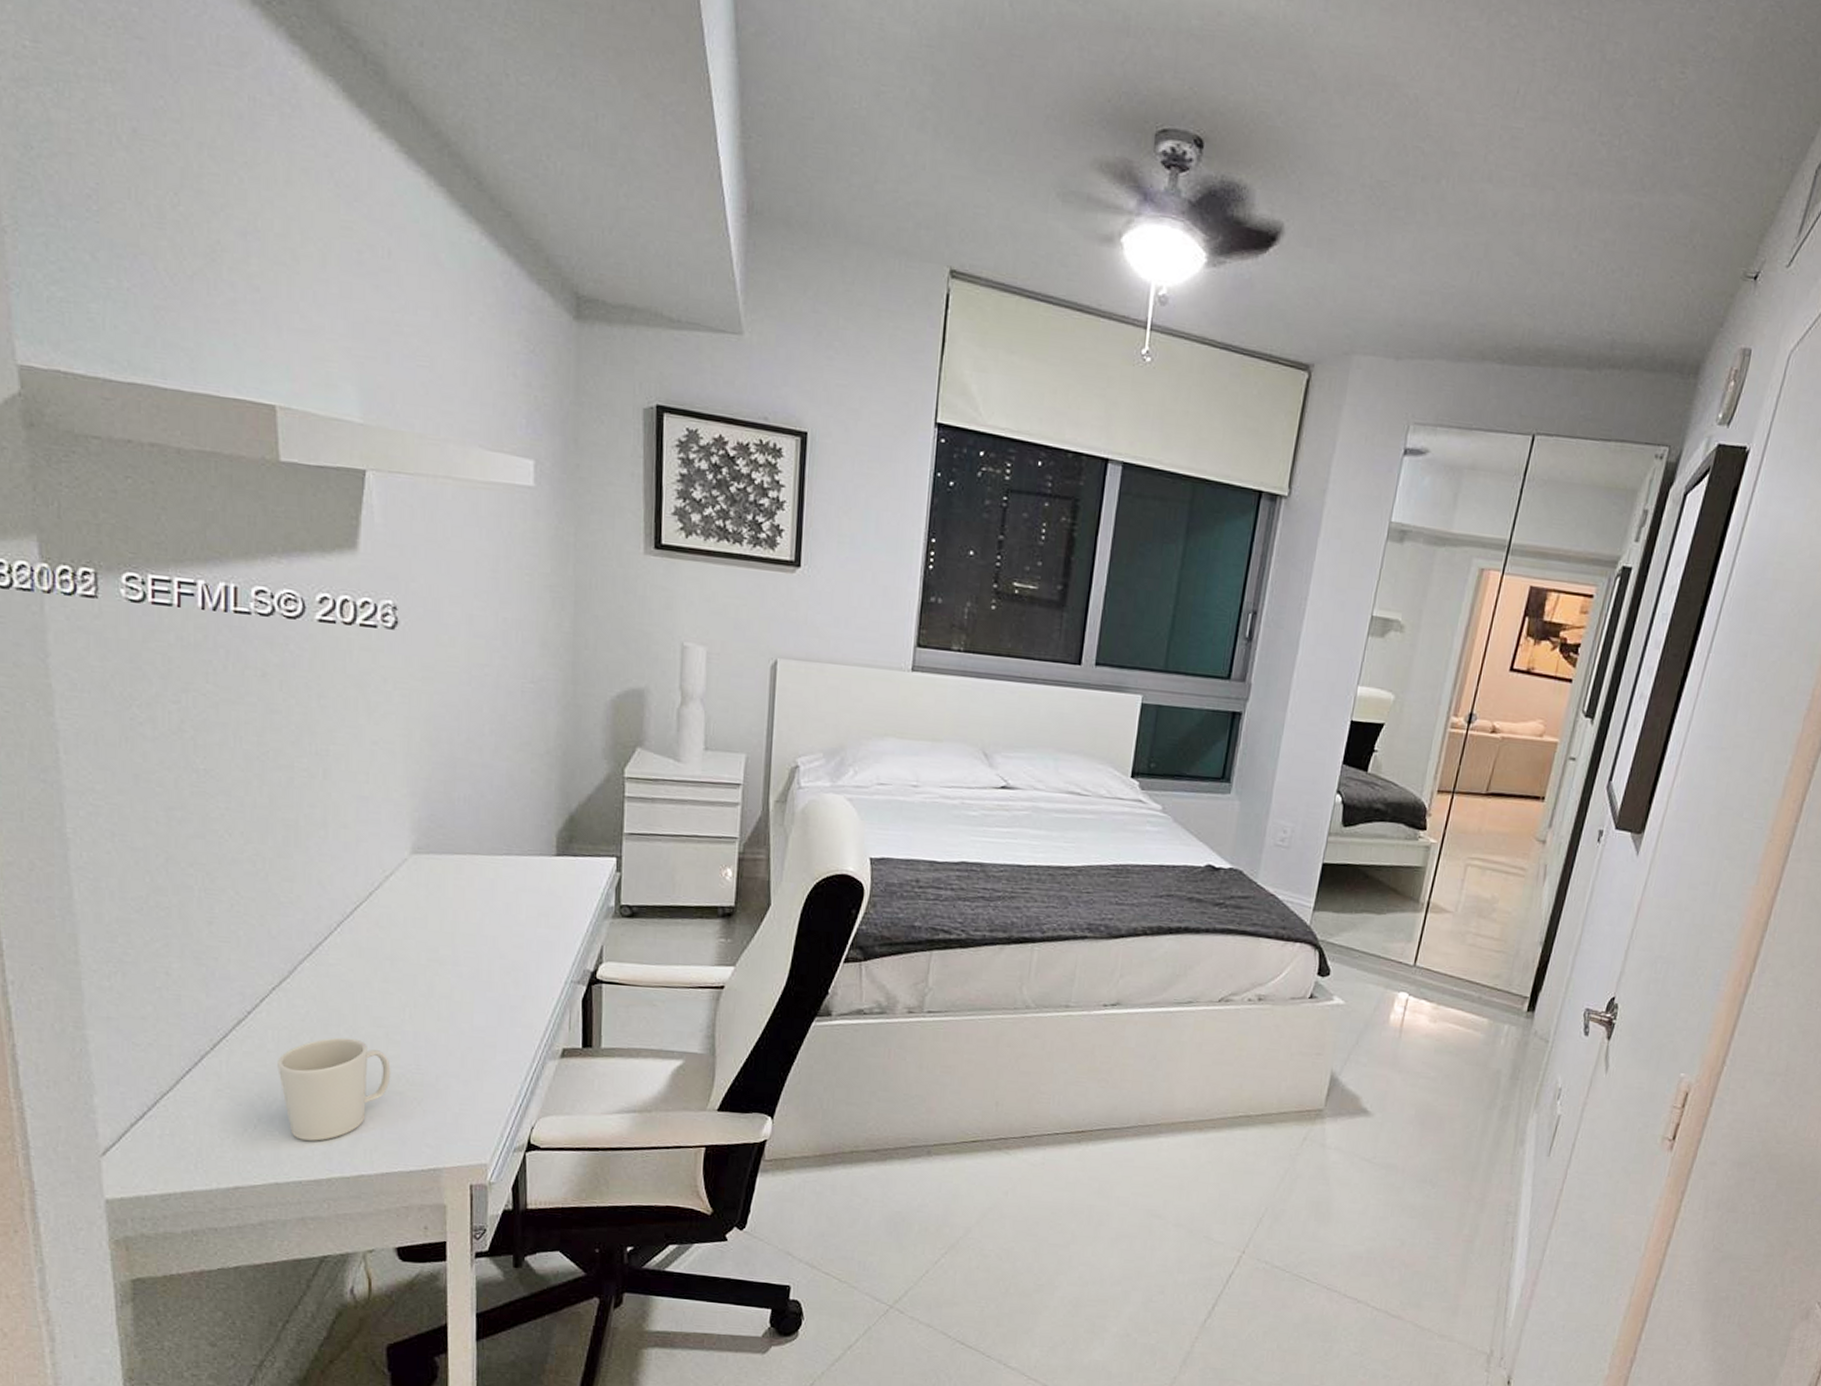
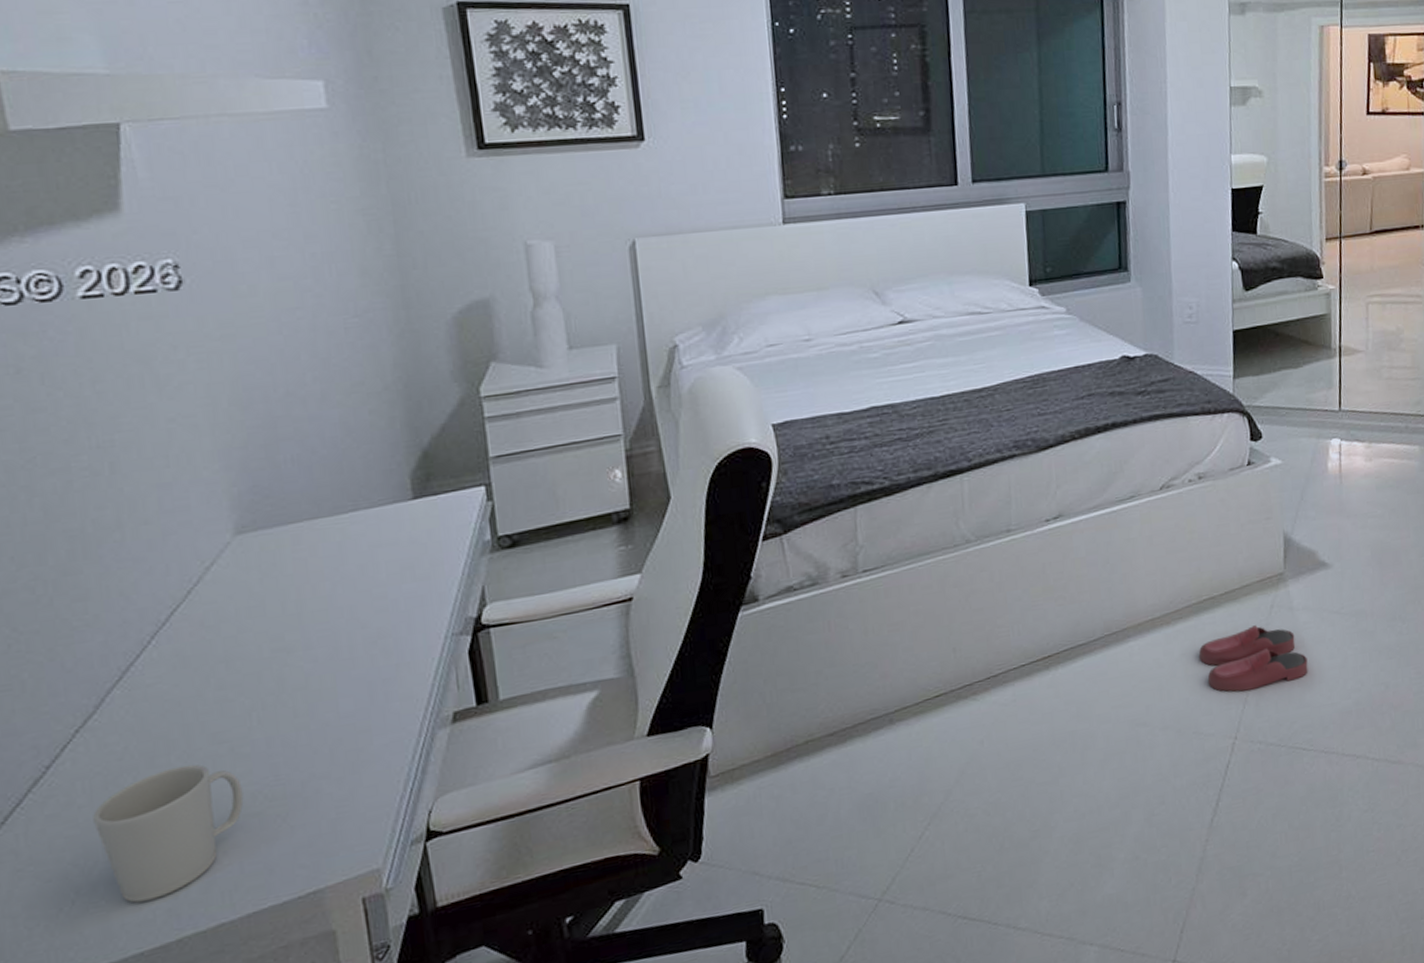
slippers: none [1224,1152,1329,1214] -> present [1199,625,1308,692]

